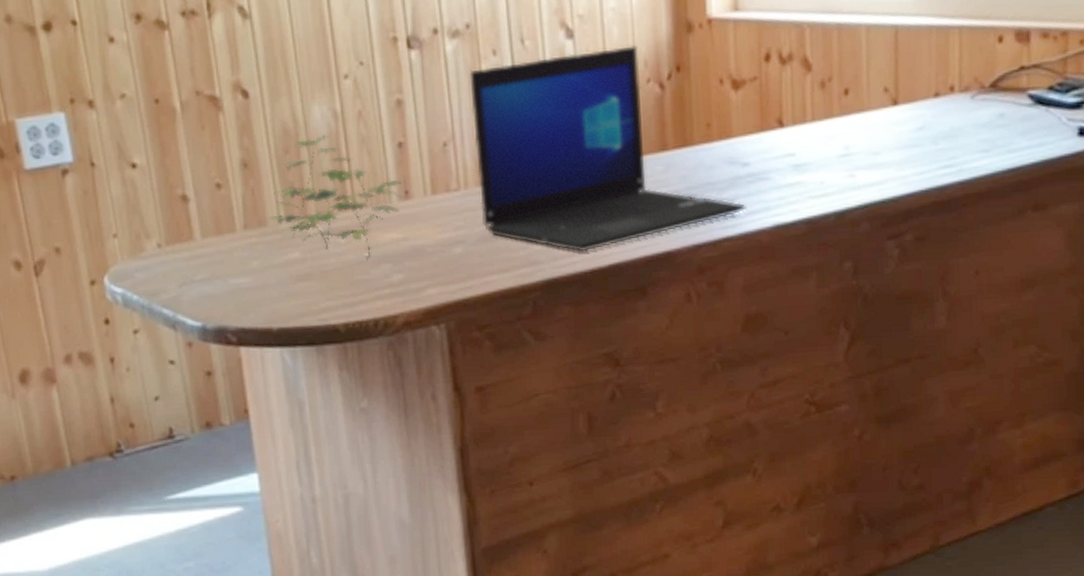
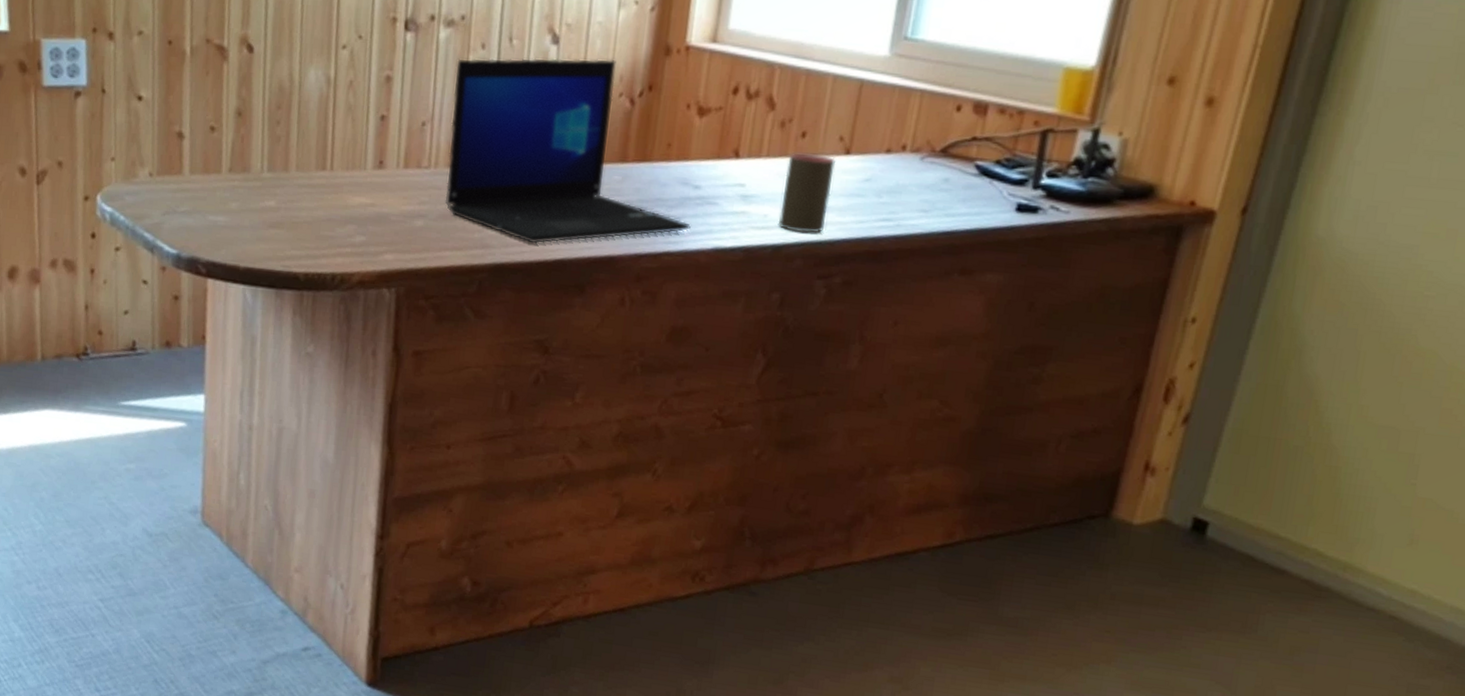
plant: present [271,134,406,261] -> none [255,97,382,219]
cup: none [835,109,886,194] -> present [777,153,835,234]

